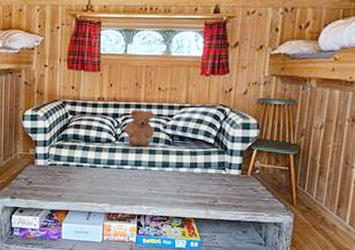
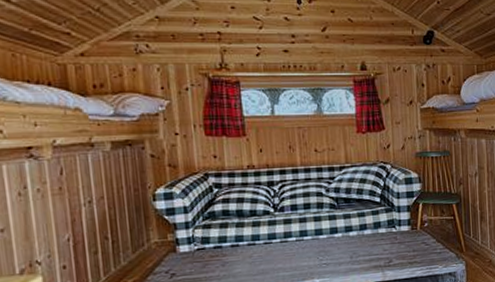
teddy bear: present [124,110,154,147] -> none [282,174,317,215]

